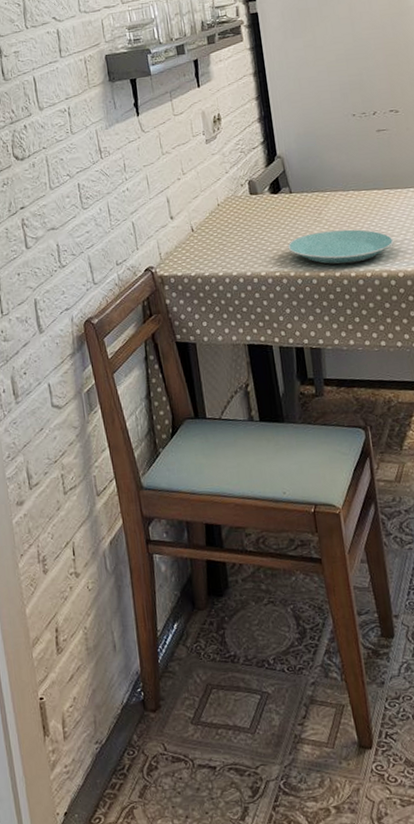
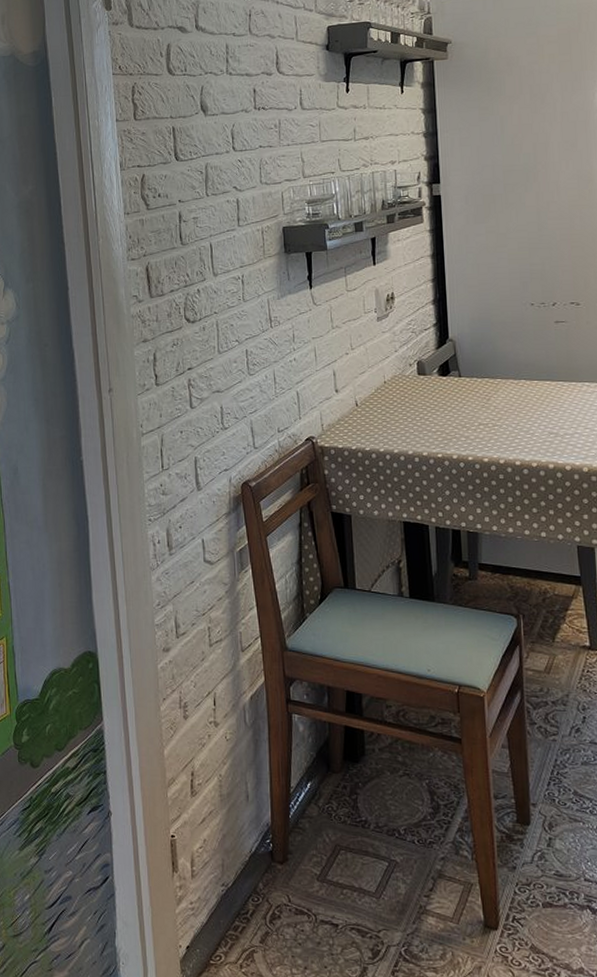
plate: present [287,229,394,264] -> none [452,418,564,452]

